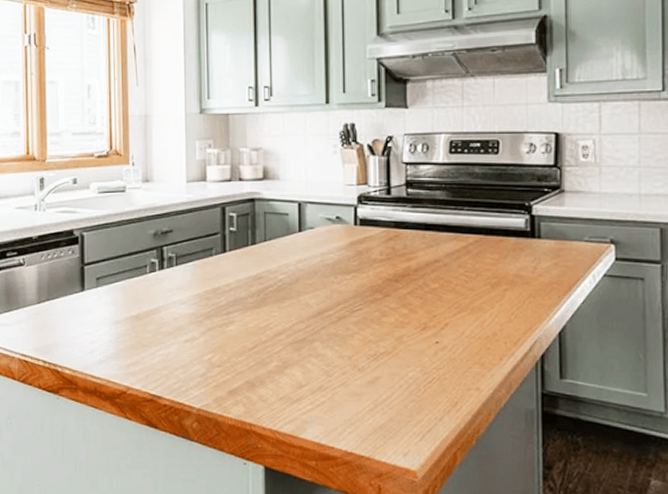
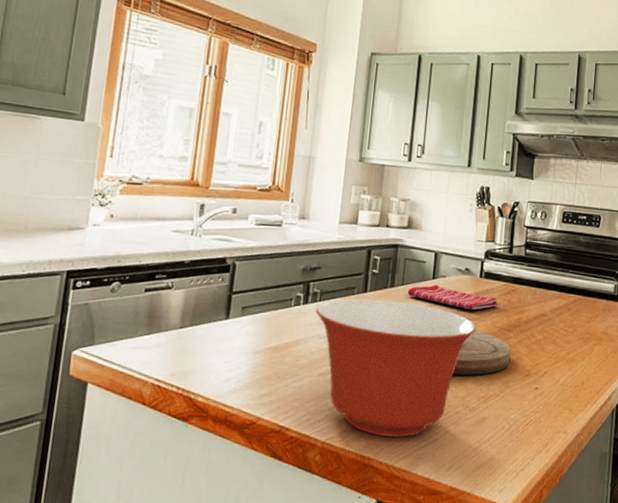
mixing bowl: none [173,258,356,402] -> present [316,298,476,438]
dish towel: none [271,238,381,262] -> present [407,285,499,310]
cutting board: none [334,283,401,333] -> present [453,330,511,376]

